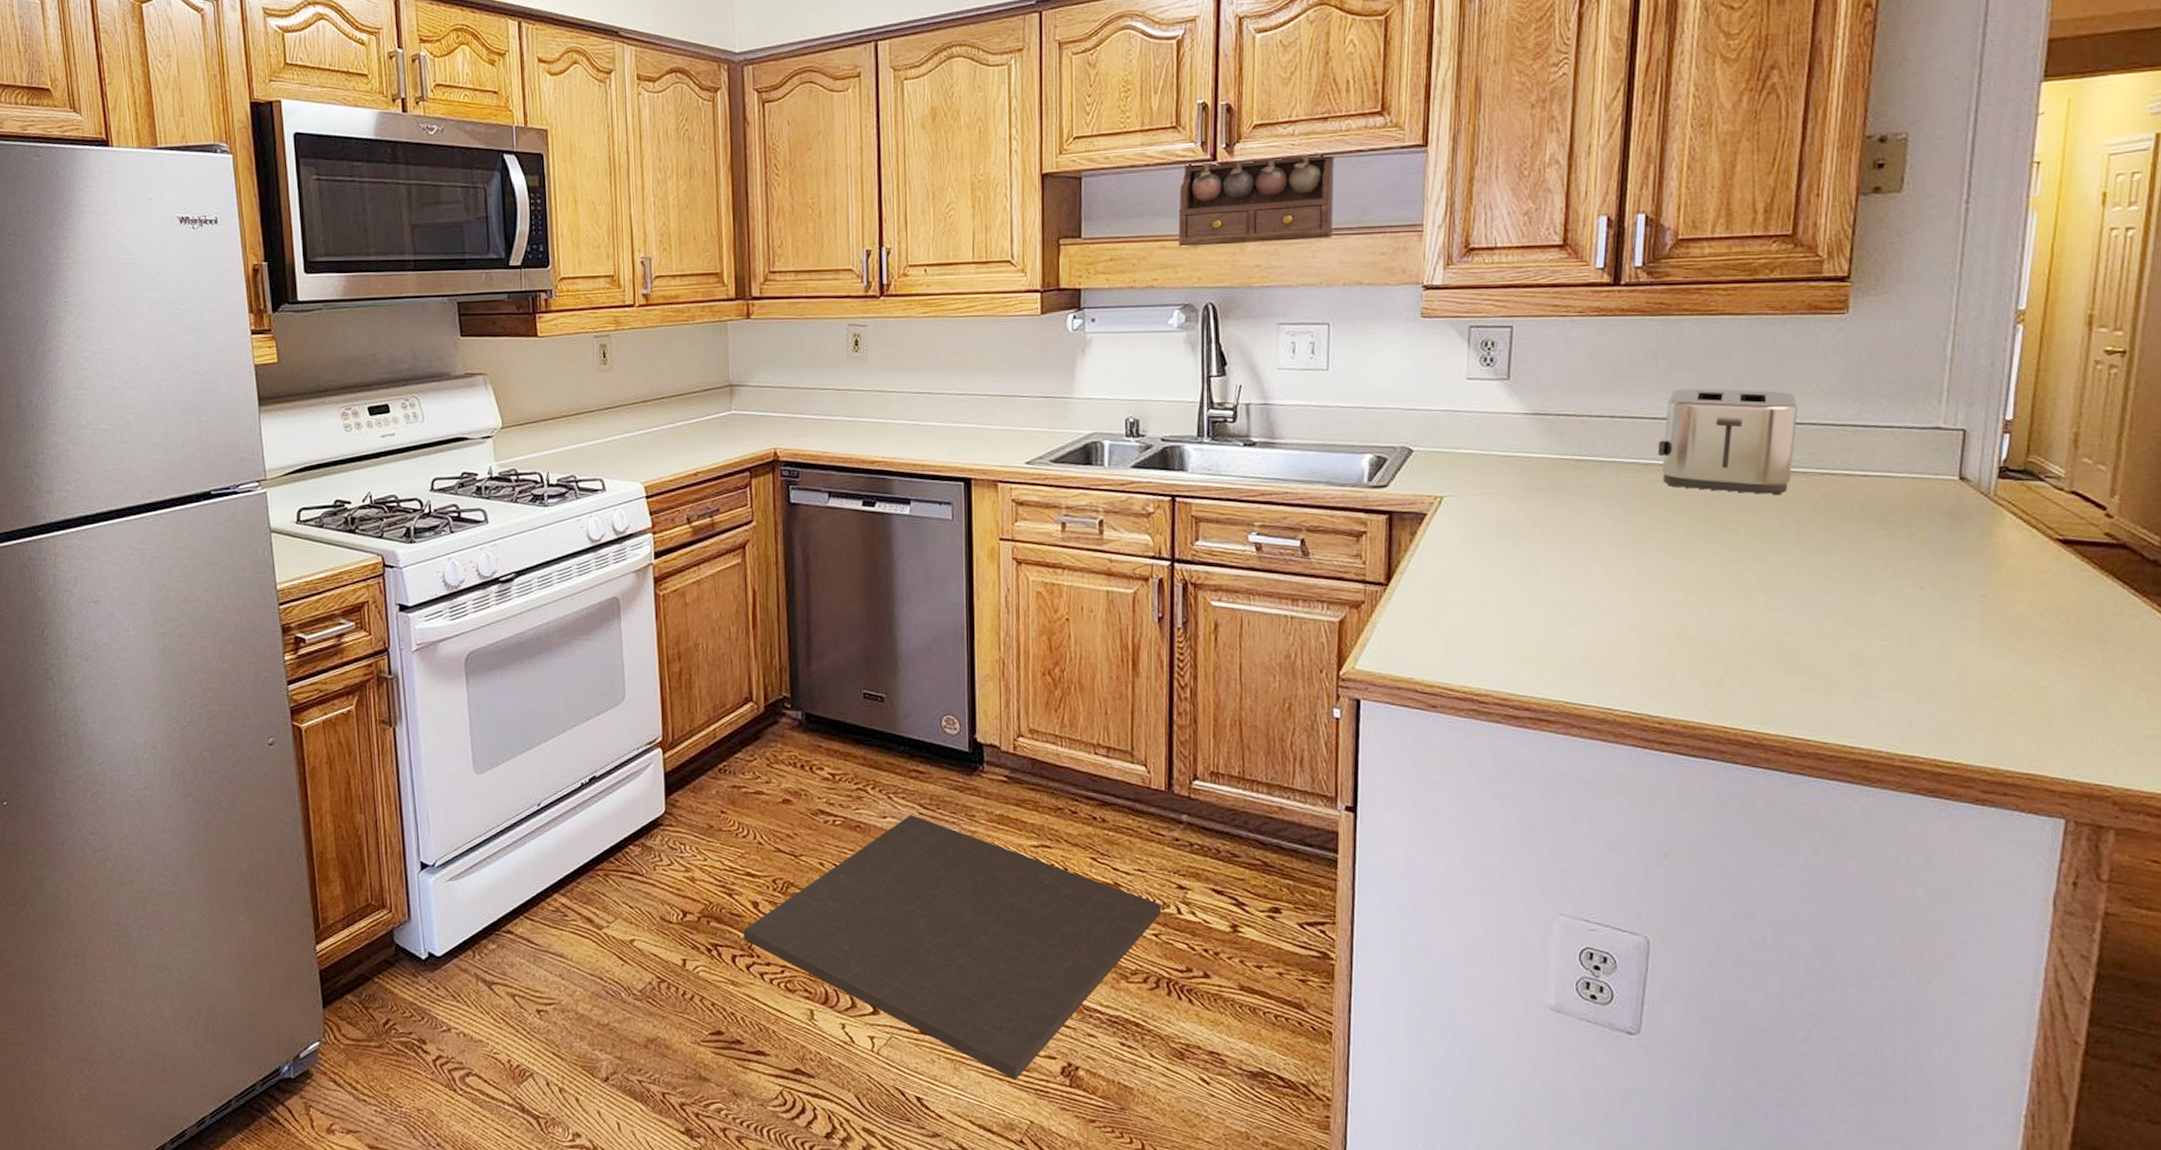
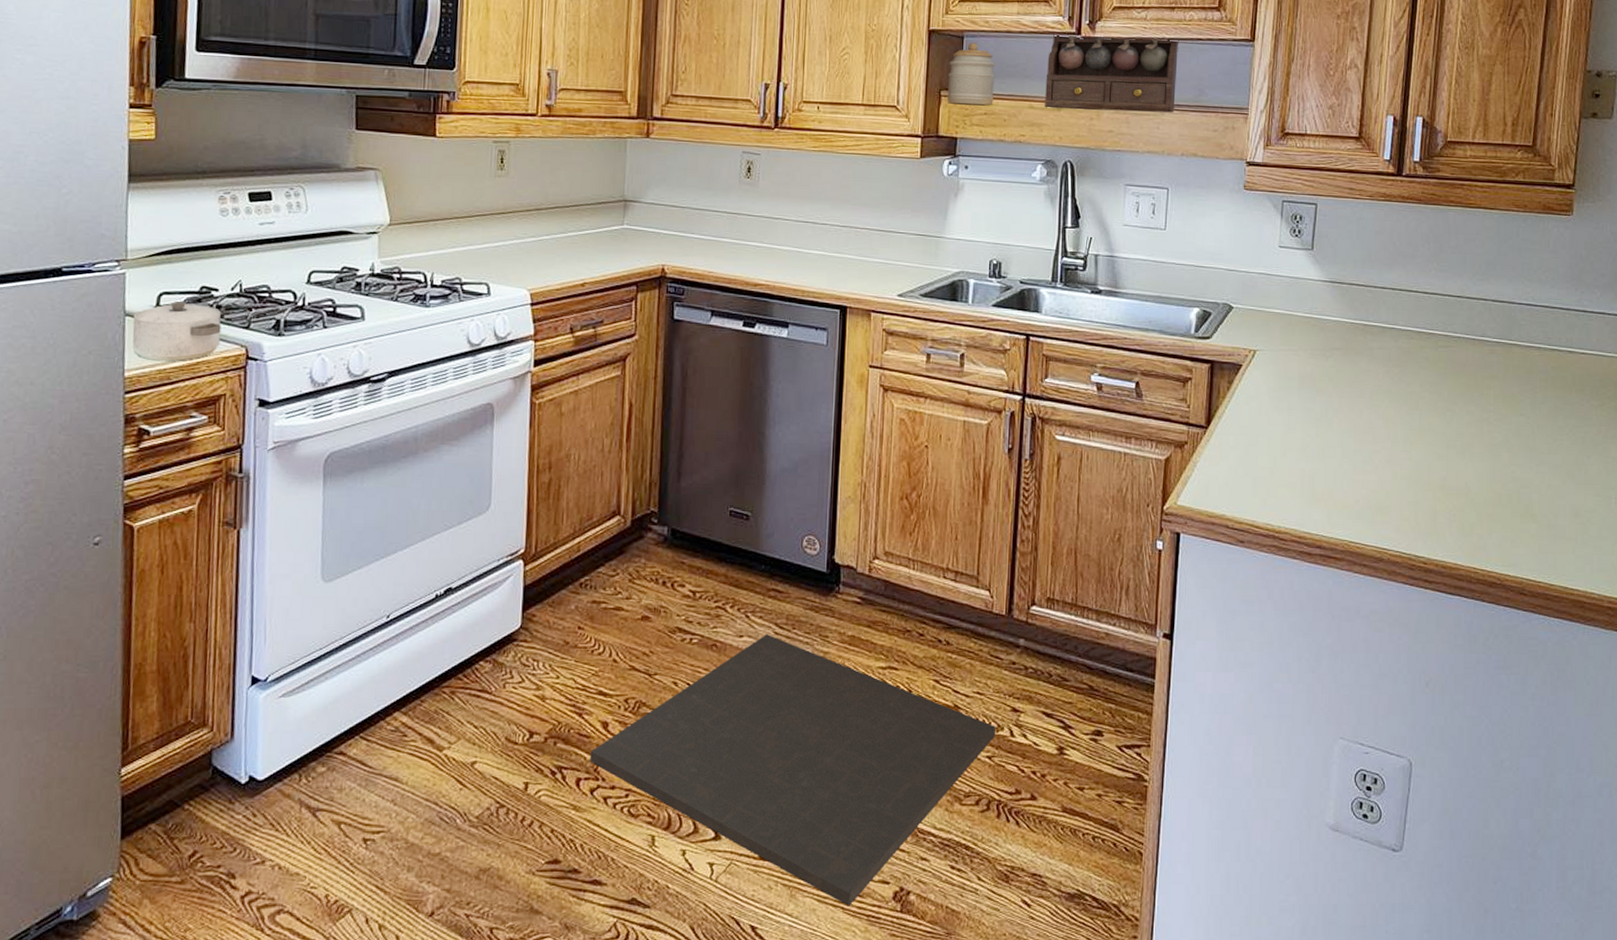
cooking pot: none [278,515,358,574] -> present [132,300,221,362]
jar: none [1066,182,1120,253] -> present [946,42,996,106]
toaster: present [1658,388,1798,495] -> none [1428,268,1535,366]

